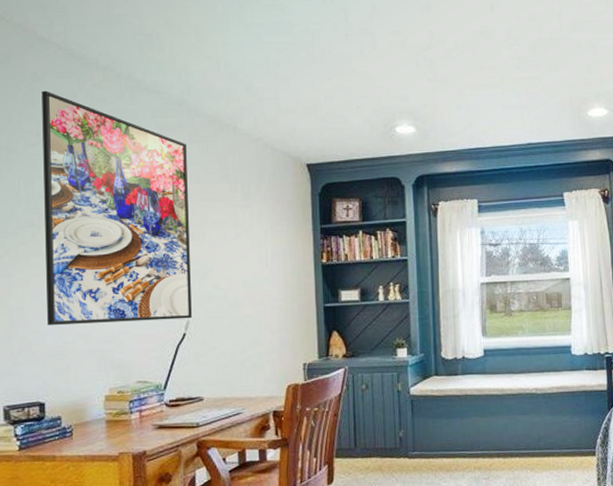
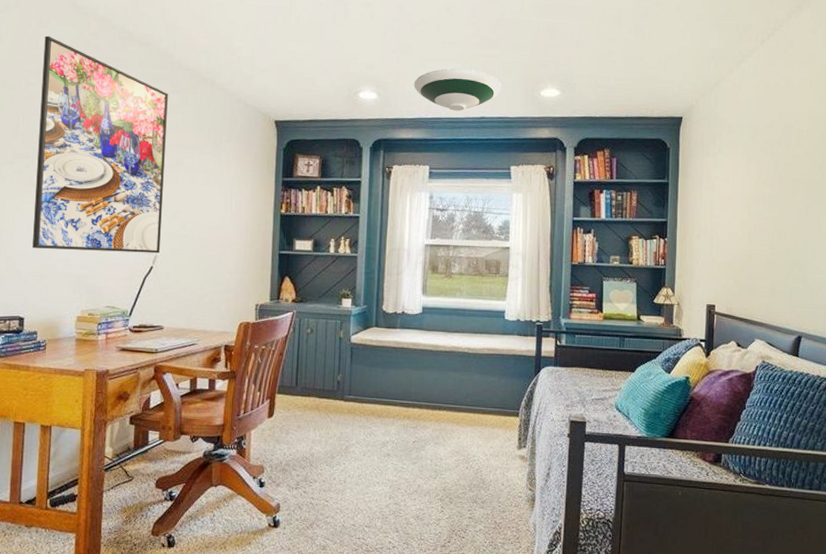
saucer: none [453,93,546,139] -> present [414,68,501,111]

